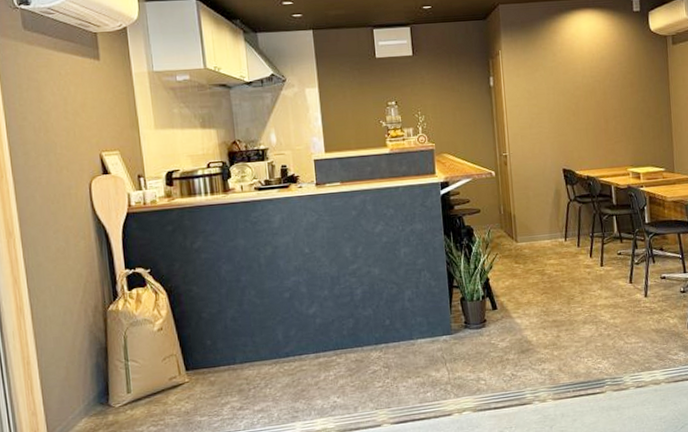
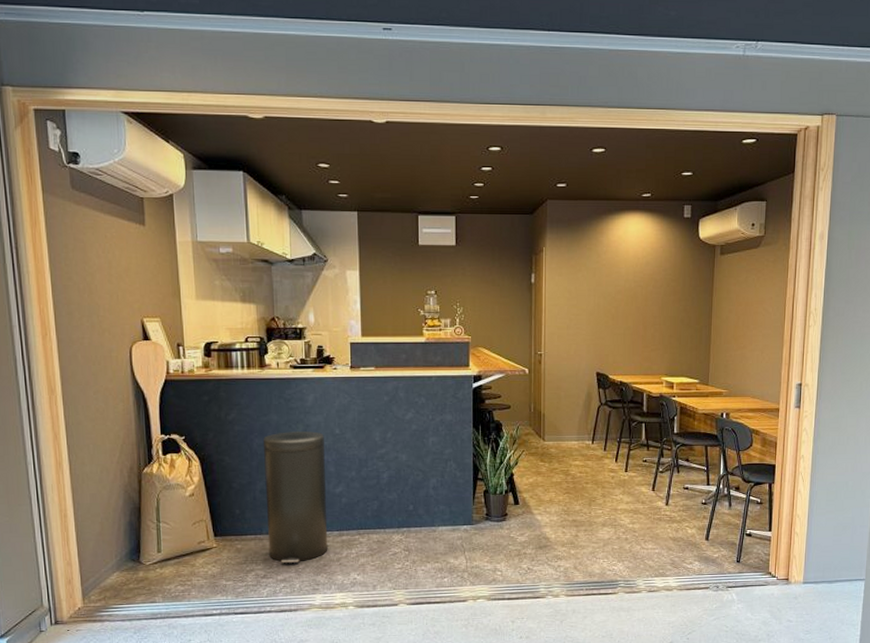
pedal bin: none [231,252,305,392] -> present [262,431,328,563]

